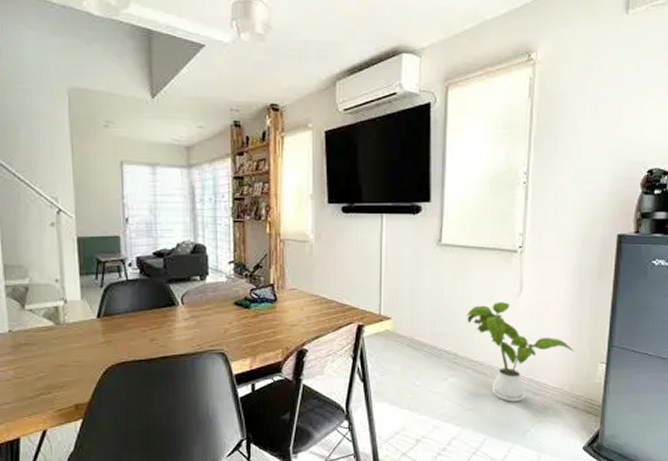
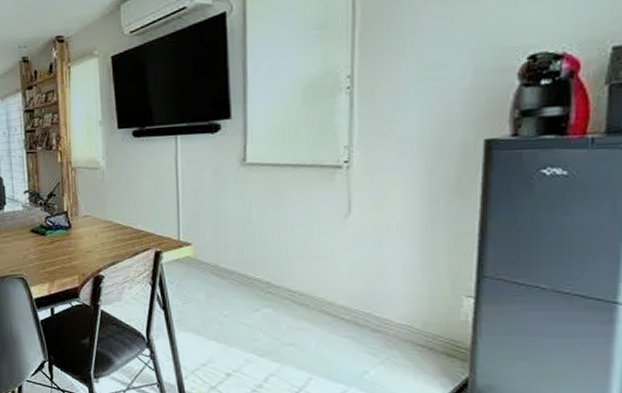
house plant: present [466,302,574,402] -> none [280,225,426,339]

